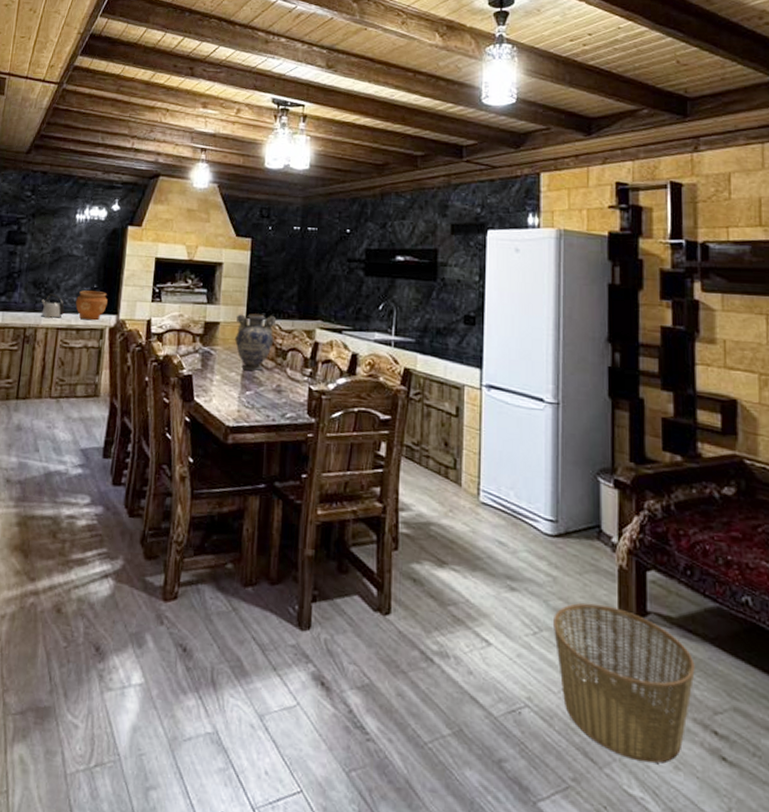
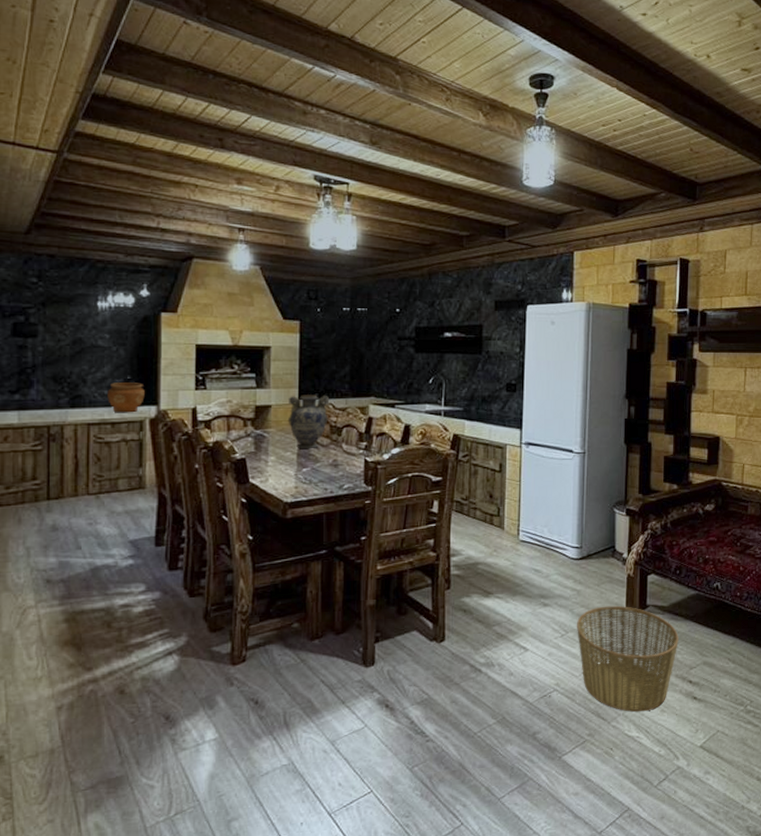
kettle: present [41,293,65,319] -> none [65,388,95,415]

